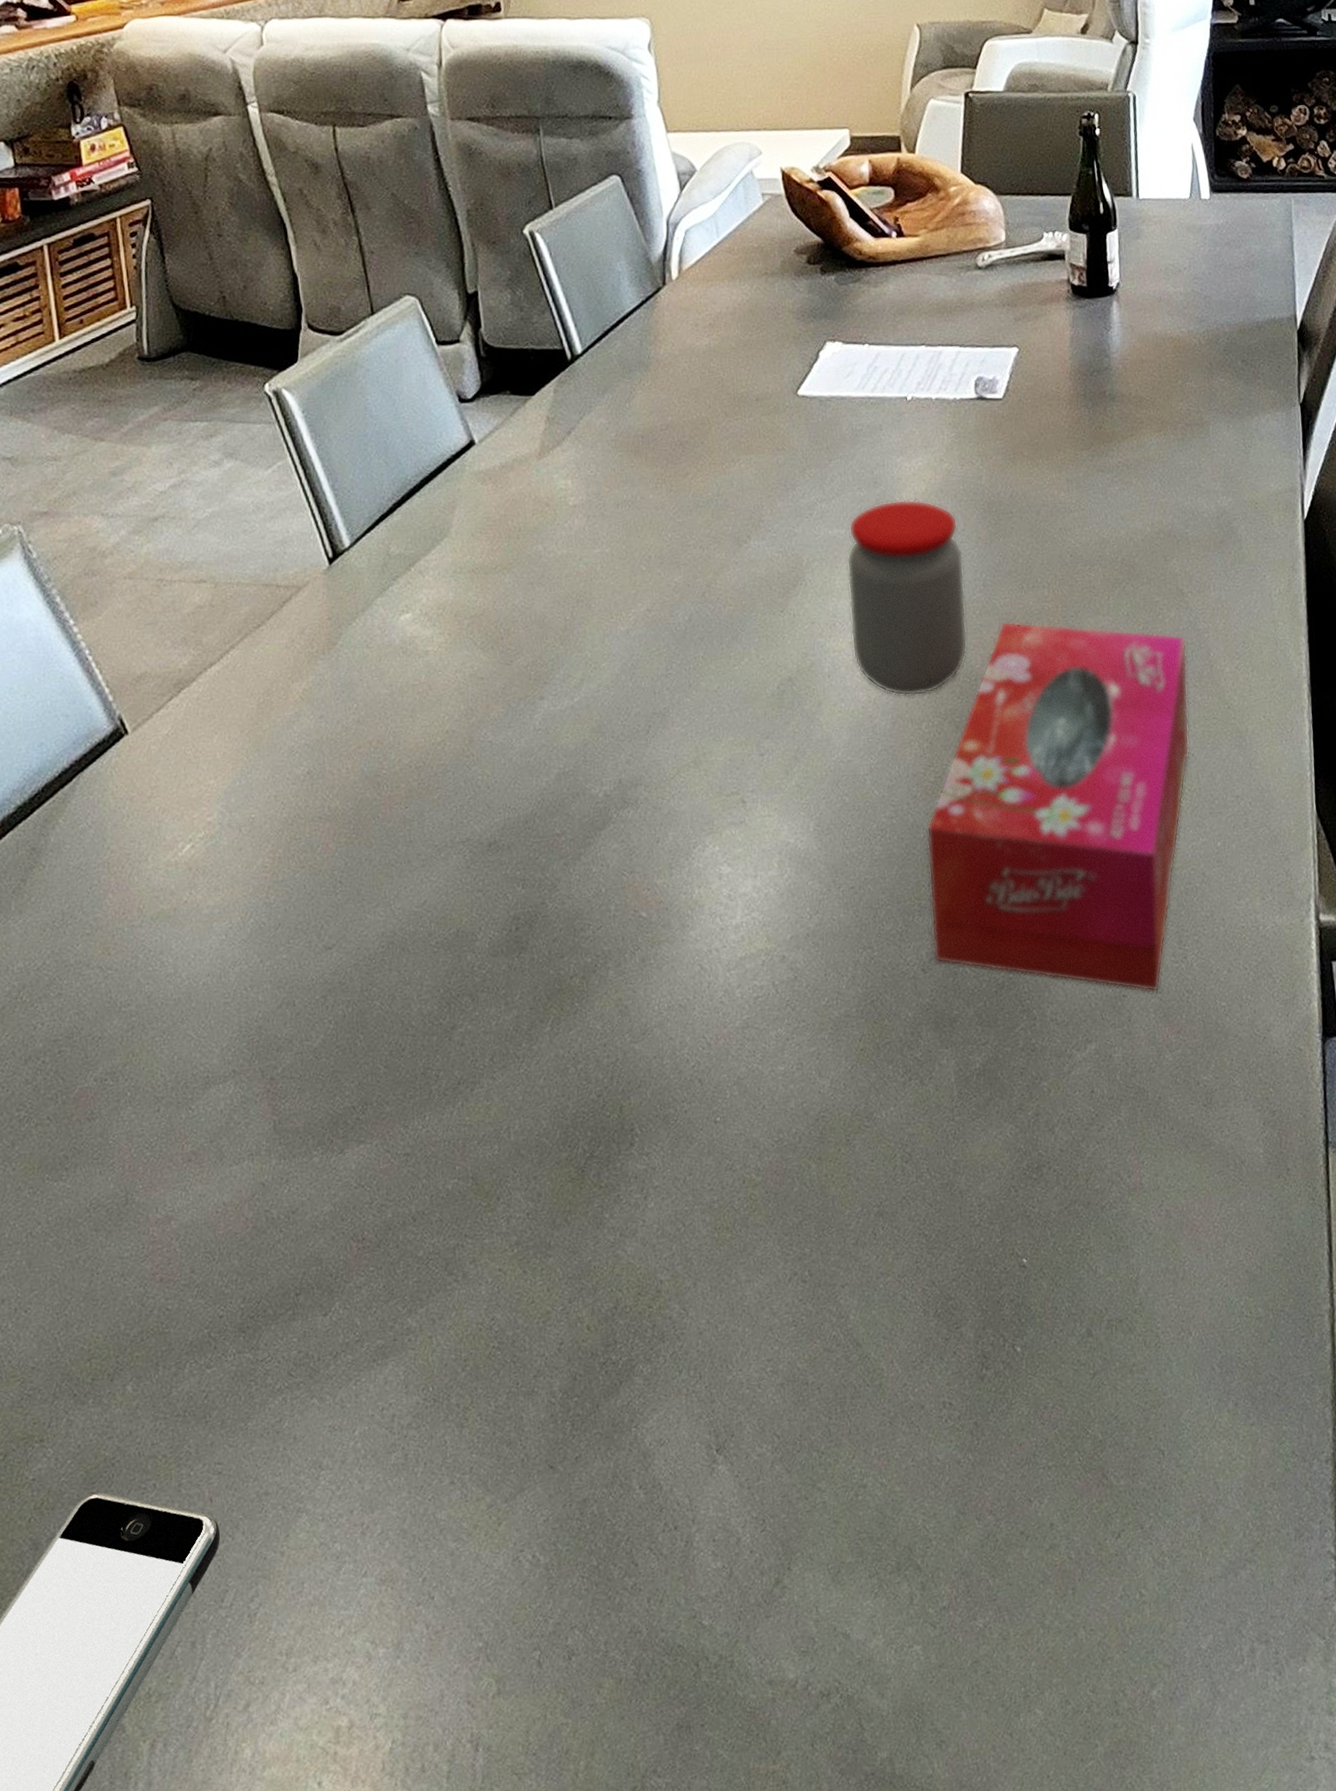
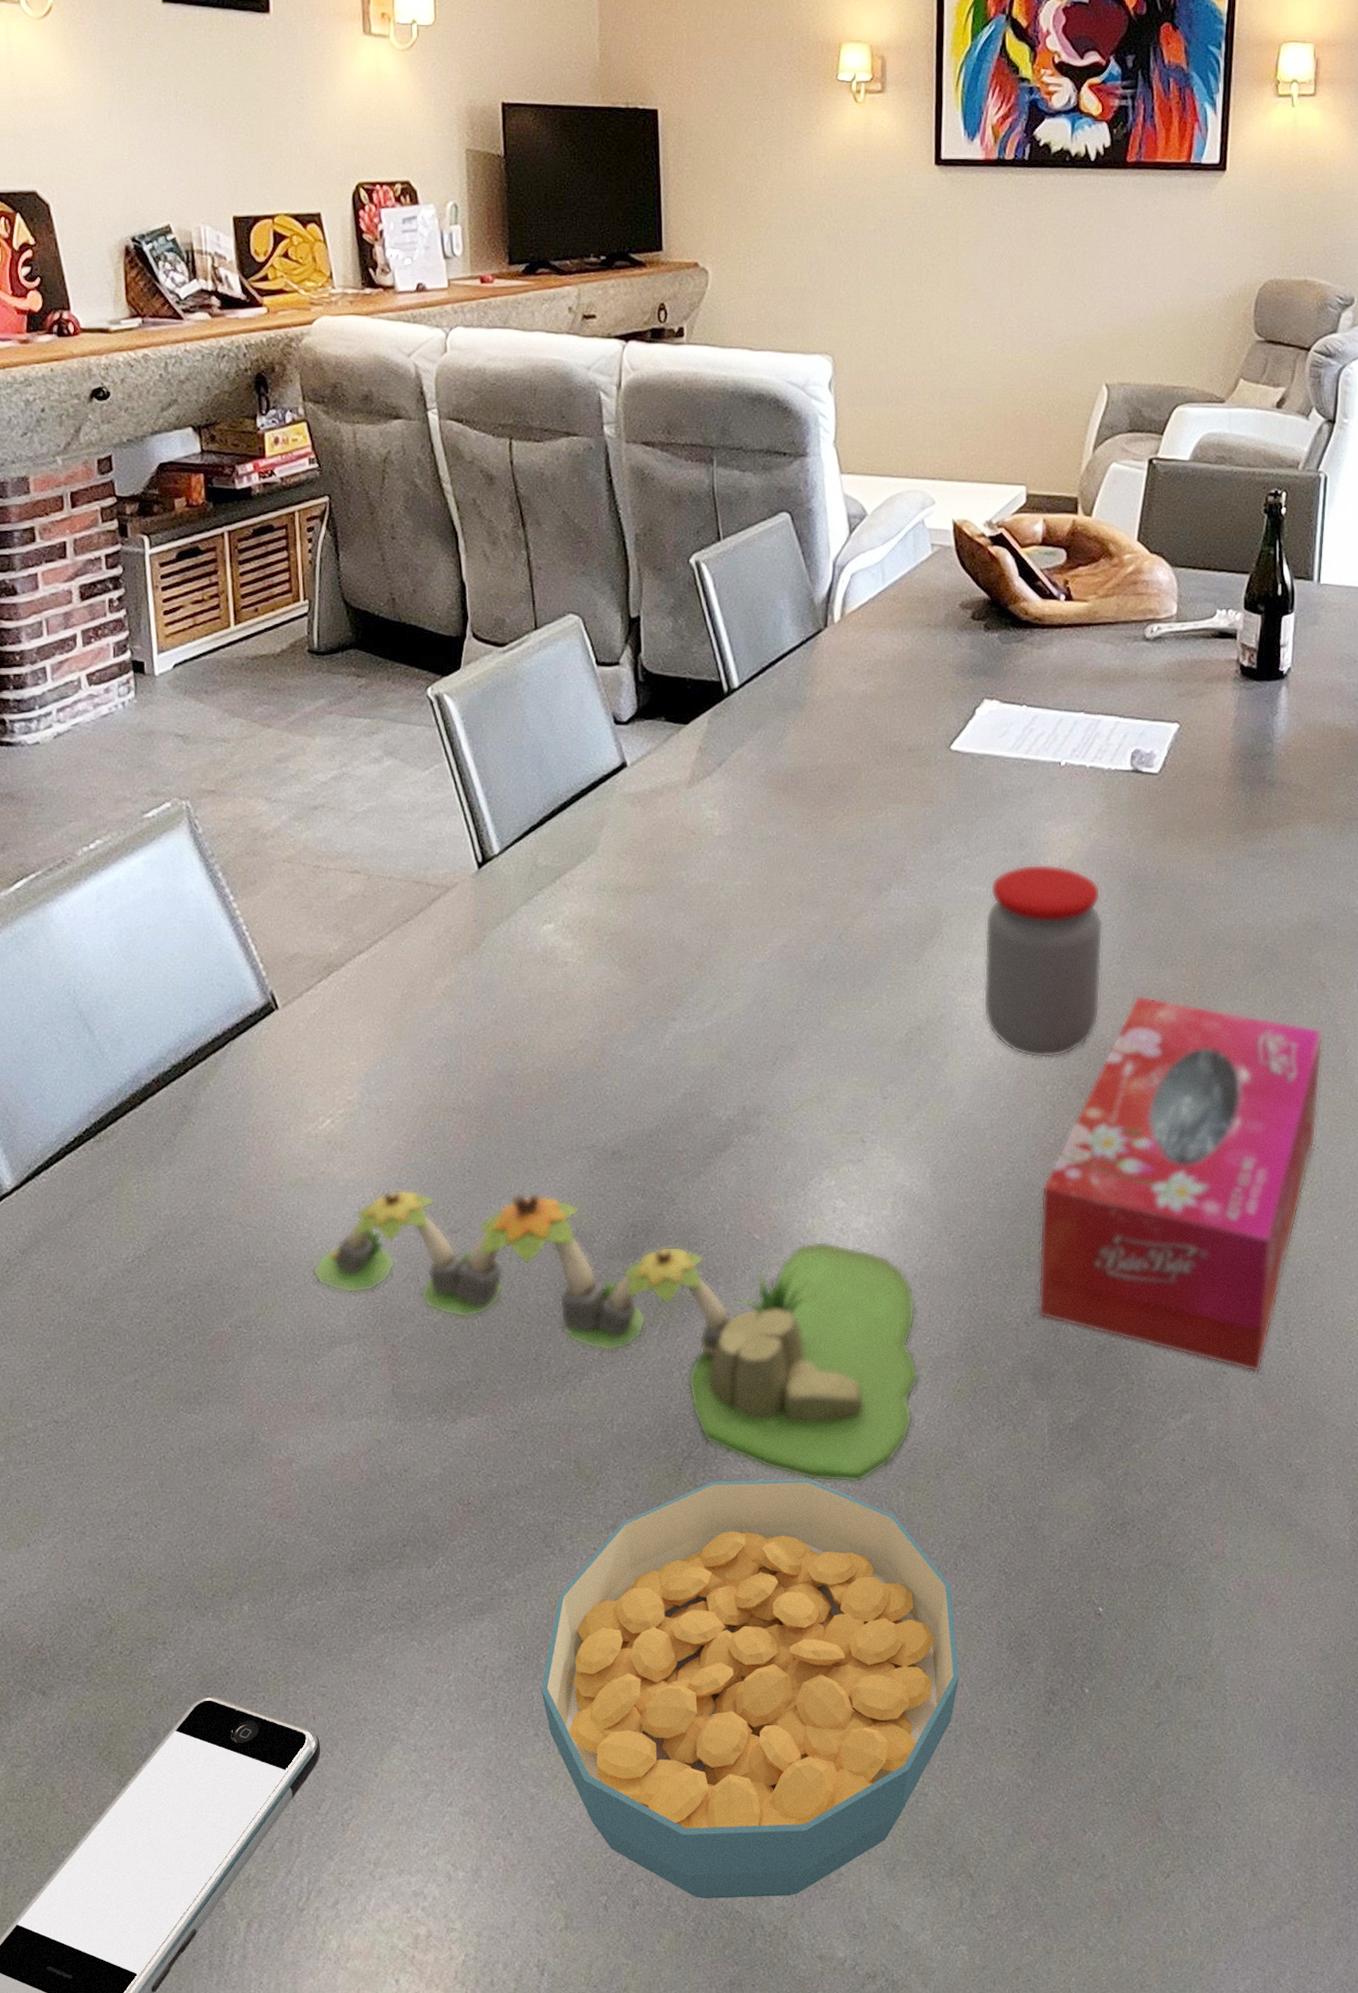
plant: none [180,894,821,1164] -> present [312,1189,919,1483]
cereal bowl: none [453,1162,889,1638] -> present [541,1477,960,1899]

